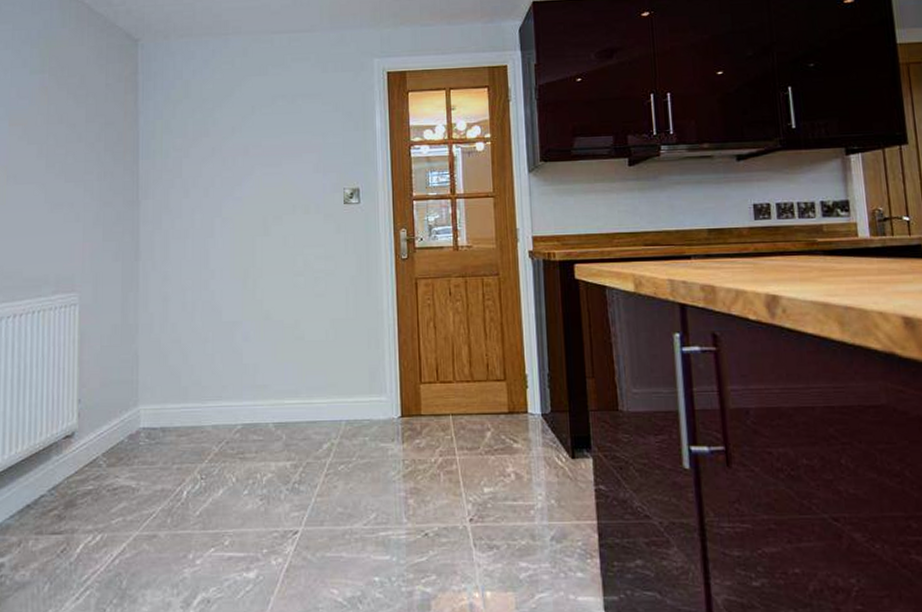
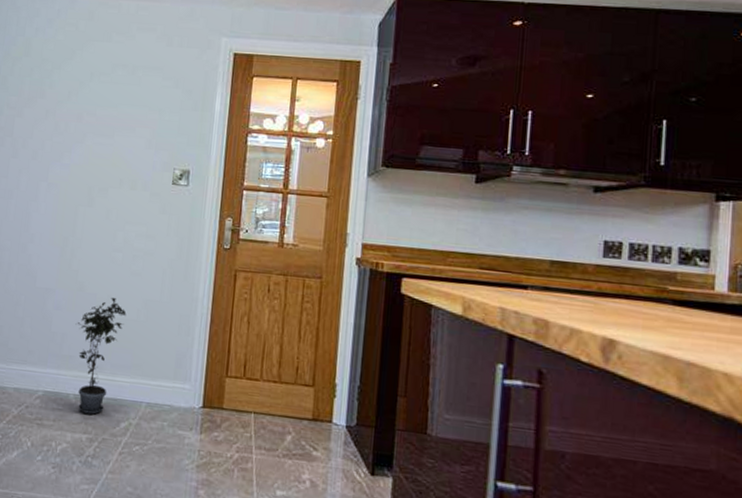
potted plant: none [266,322,315,440] -> present [75,298,126,415]

